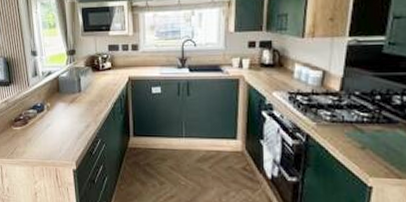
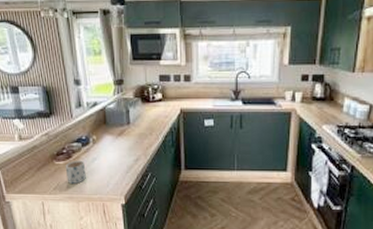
mug: none [22,126,40,149] -> present [65,160,86,184]

